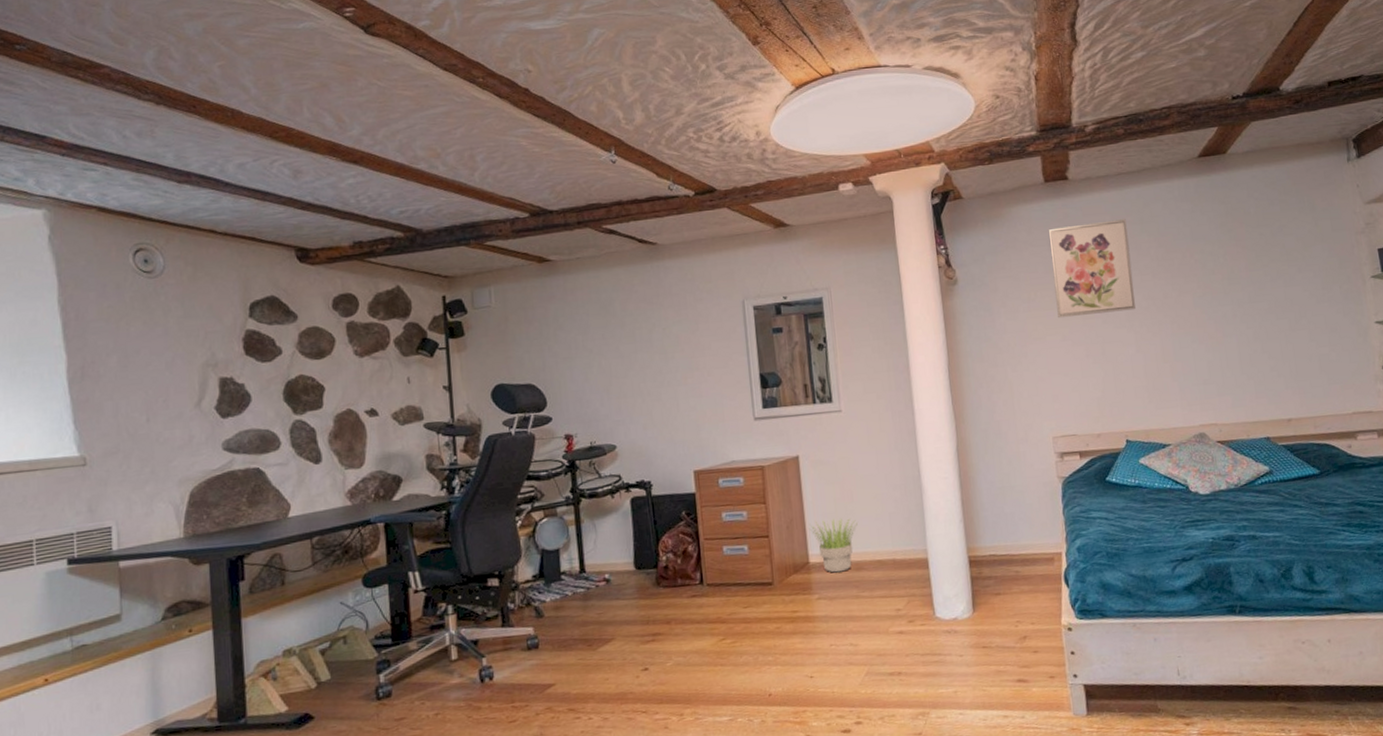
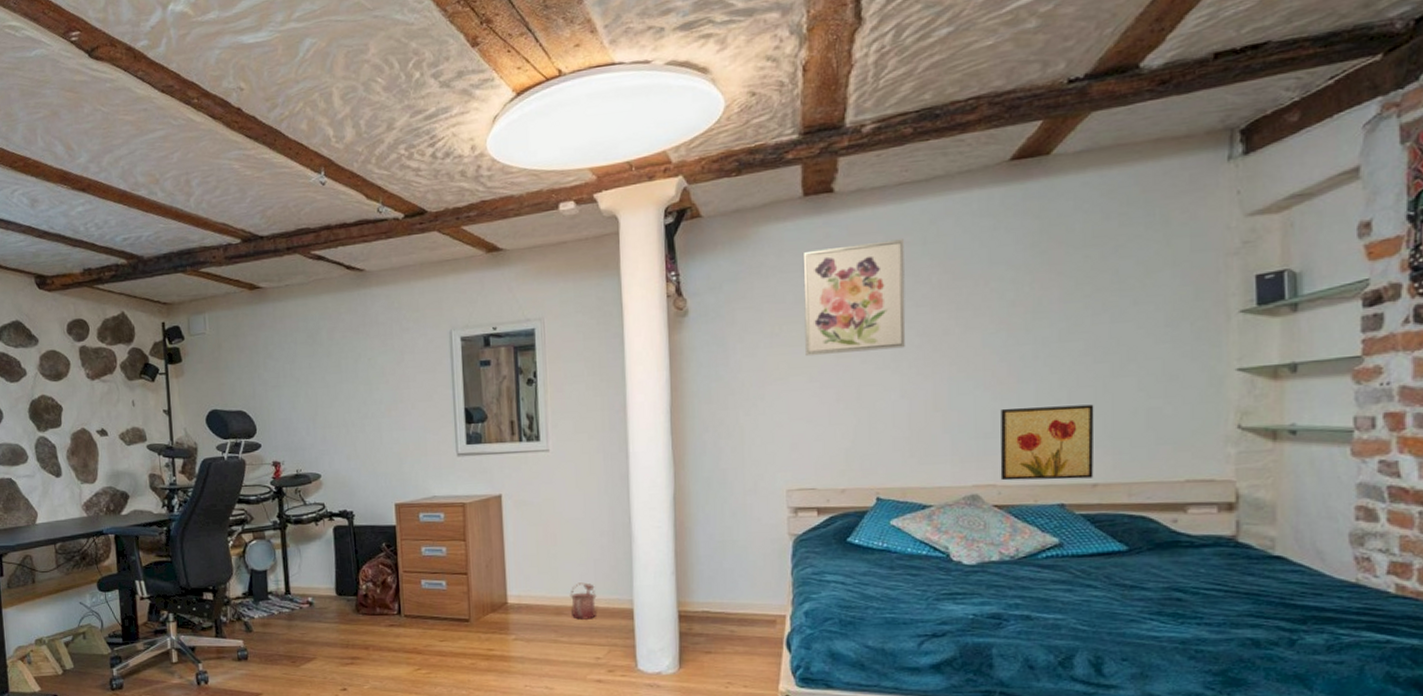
potted plant: present [808,518,858,573] -> none [508,561,560,615]
watering can: none [868,536,894,573] -> present [569,582,597,620]
wall art: none [1213,353,1288,420] -> present [1000,404,1095,481]

